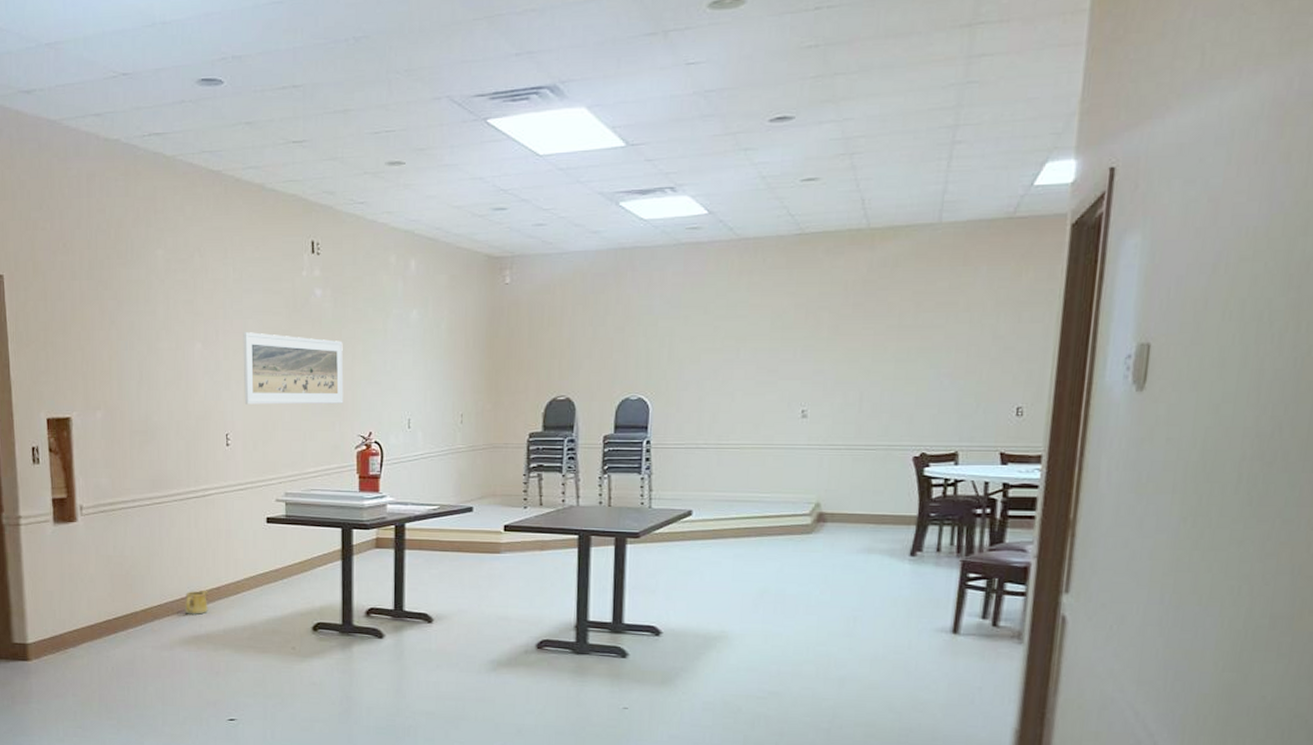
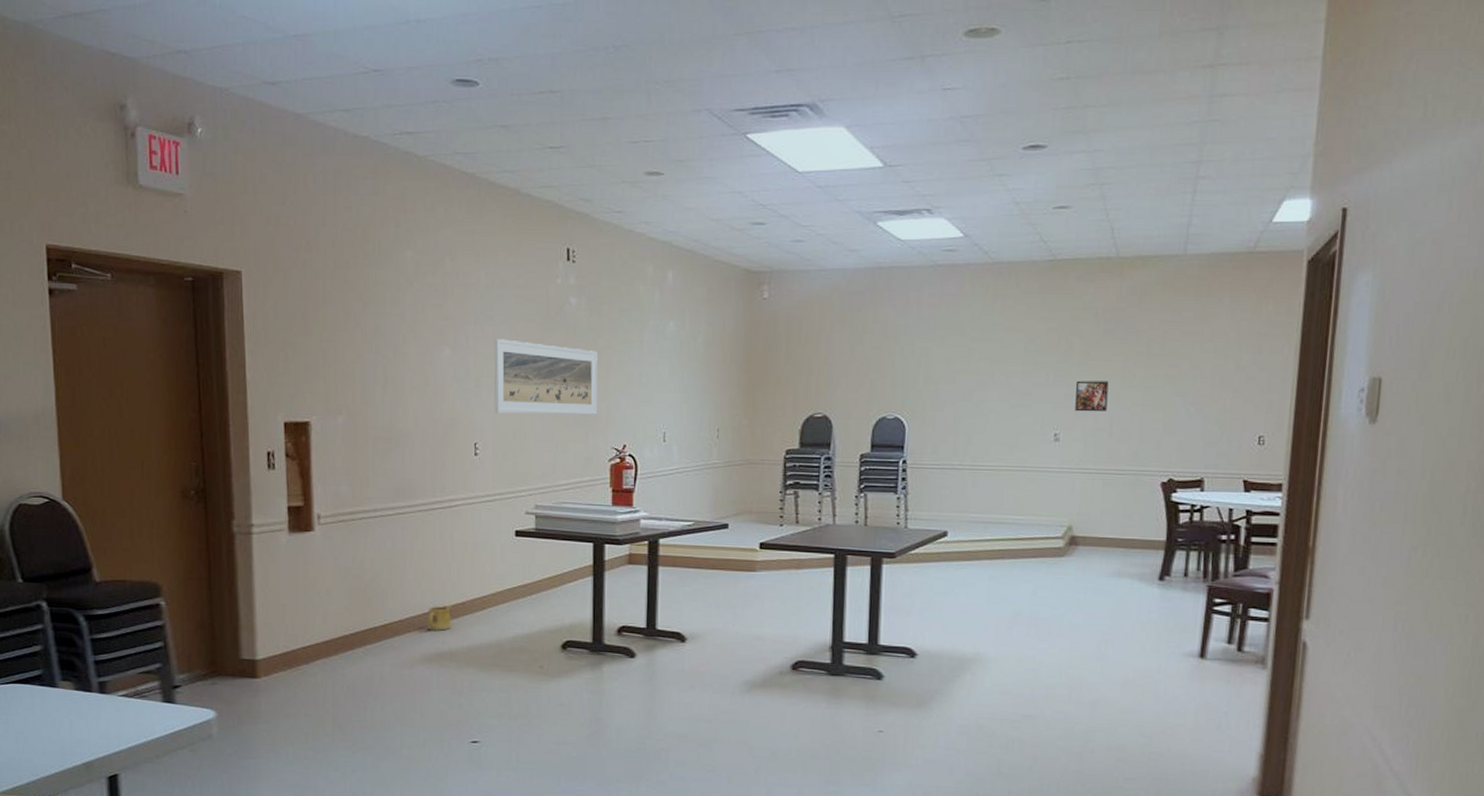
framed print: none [823,355,859,387] -> present [1075,380,1109,412]

